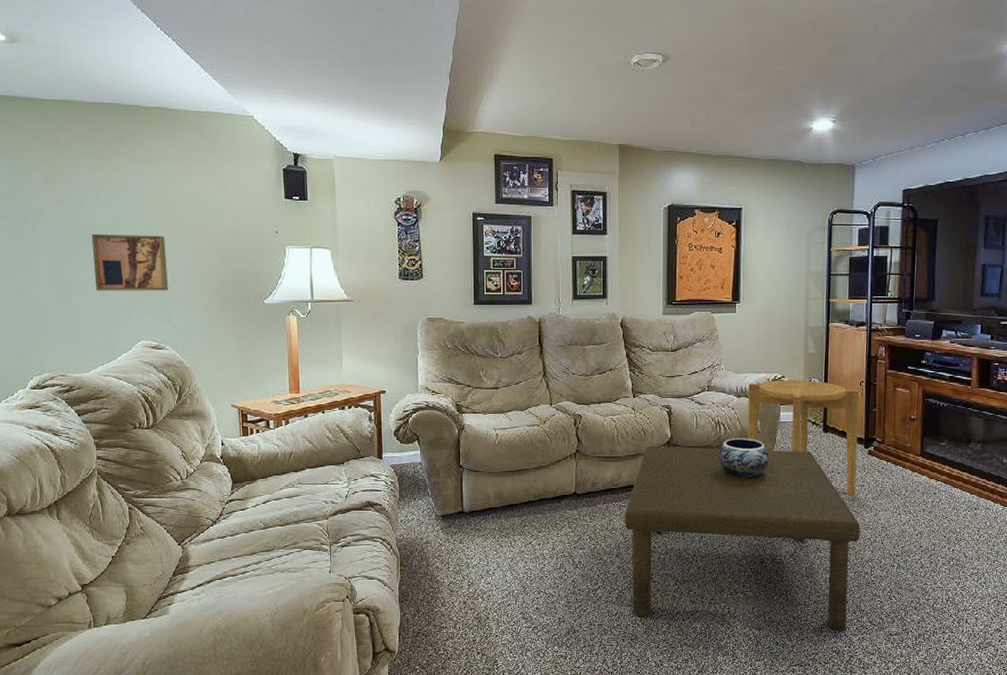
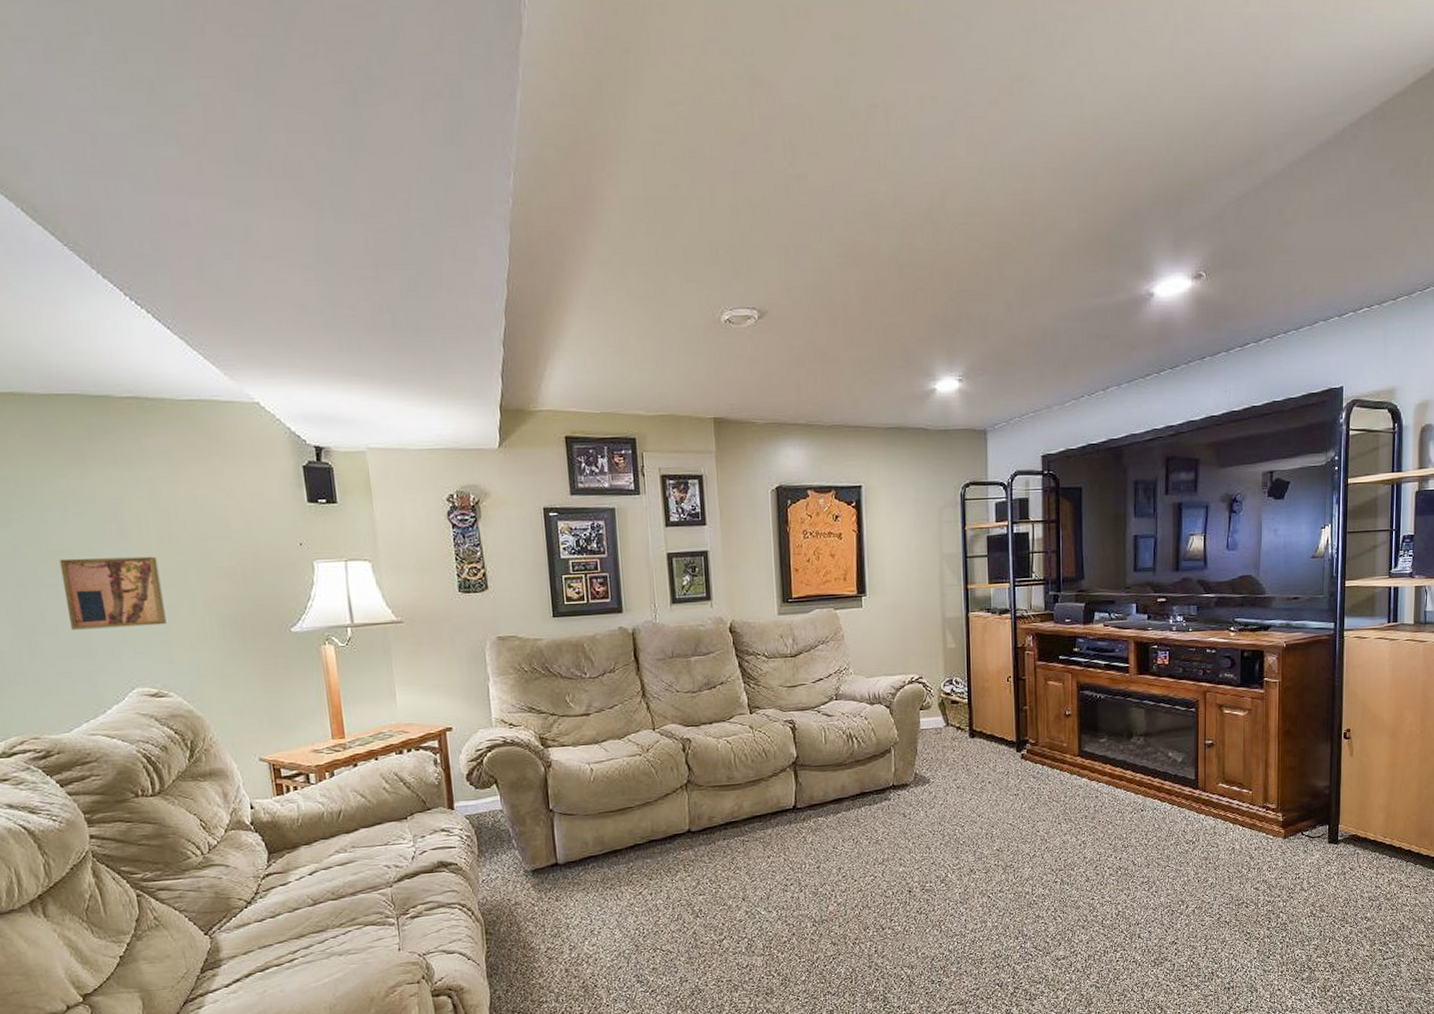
coffee table: present [624,446,860,631] -> none [748,760,1017,967]
decorative bowl: present [719,437,769,478] -> none [853,750,910,798]
side table: present [747,379,859,496] -> none [882,678,1010,808]

